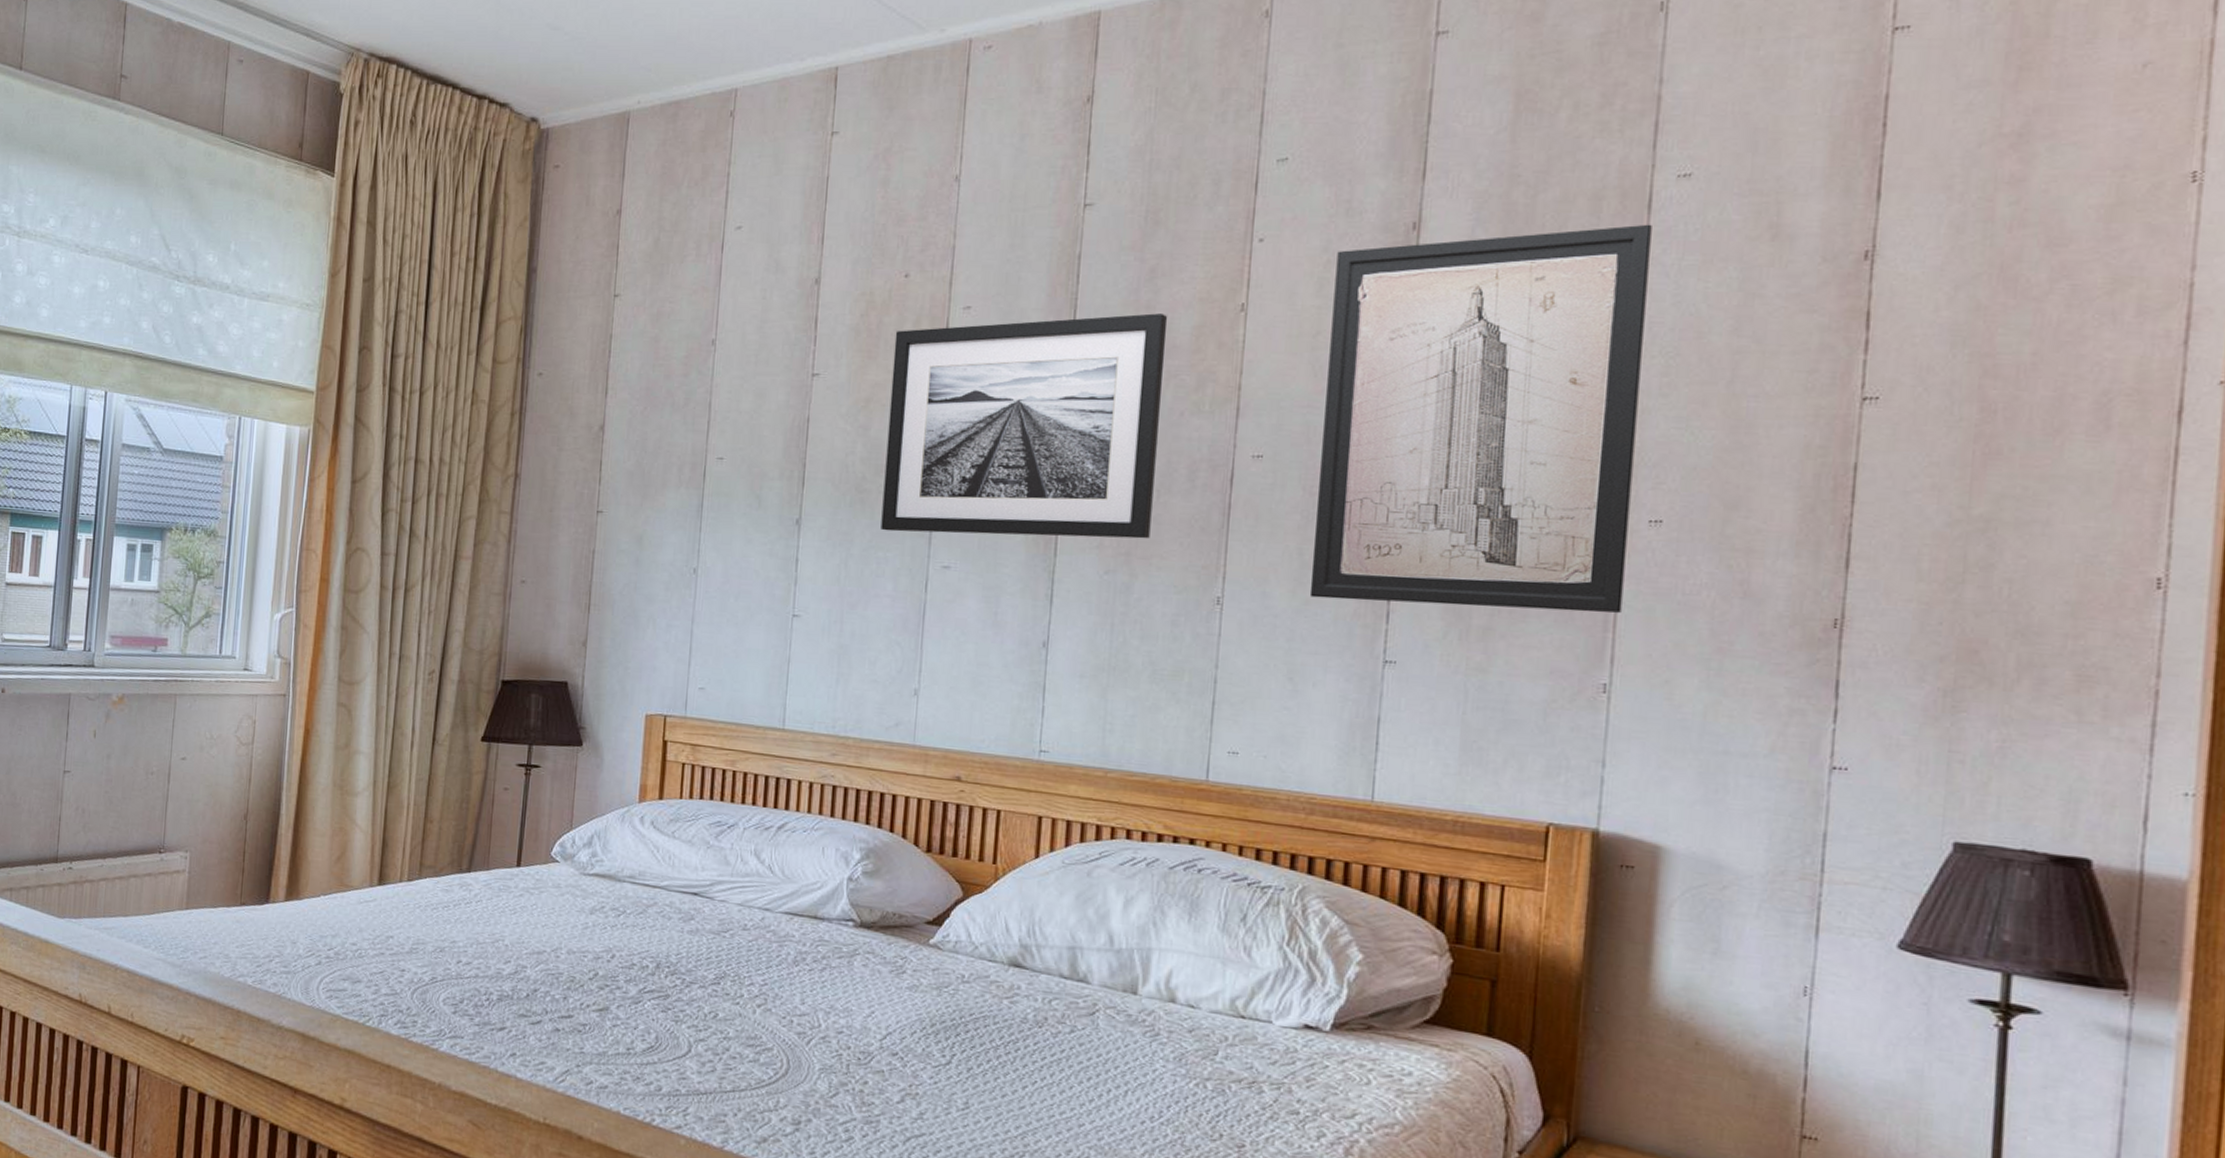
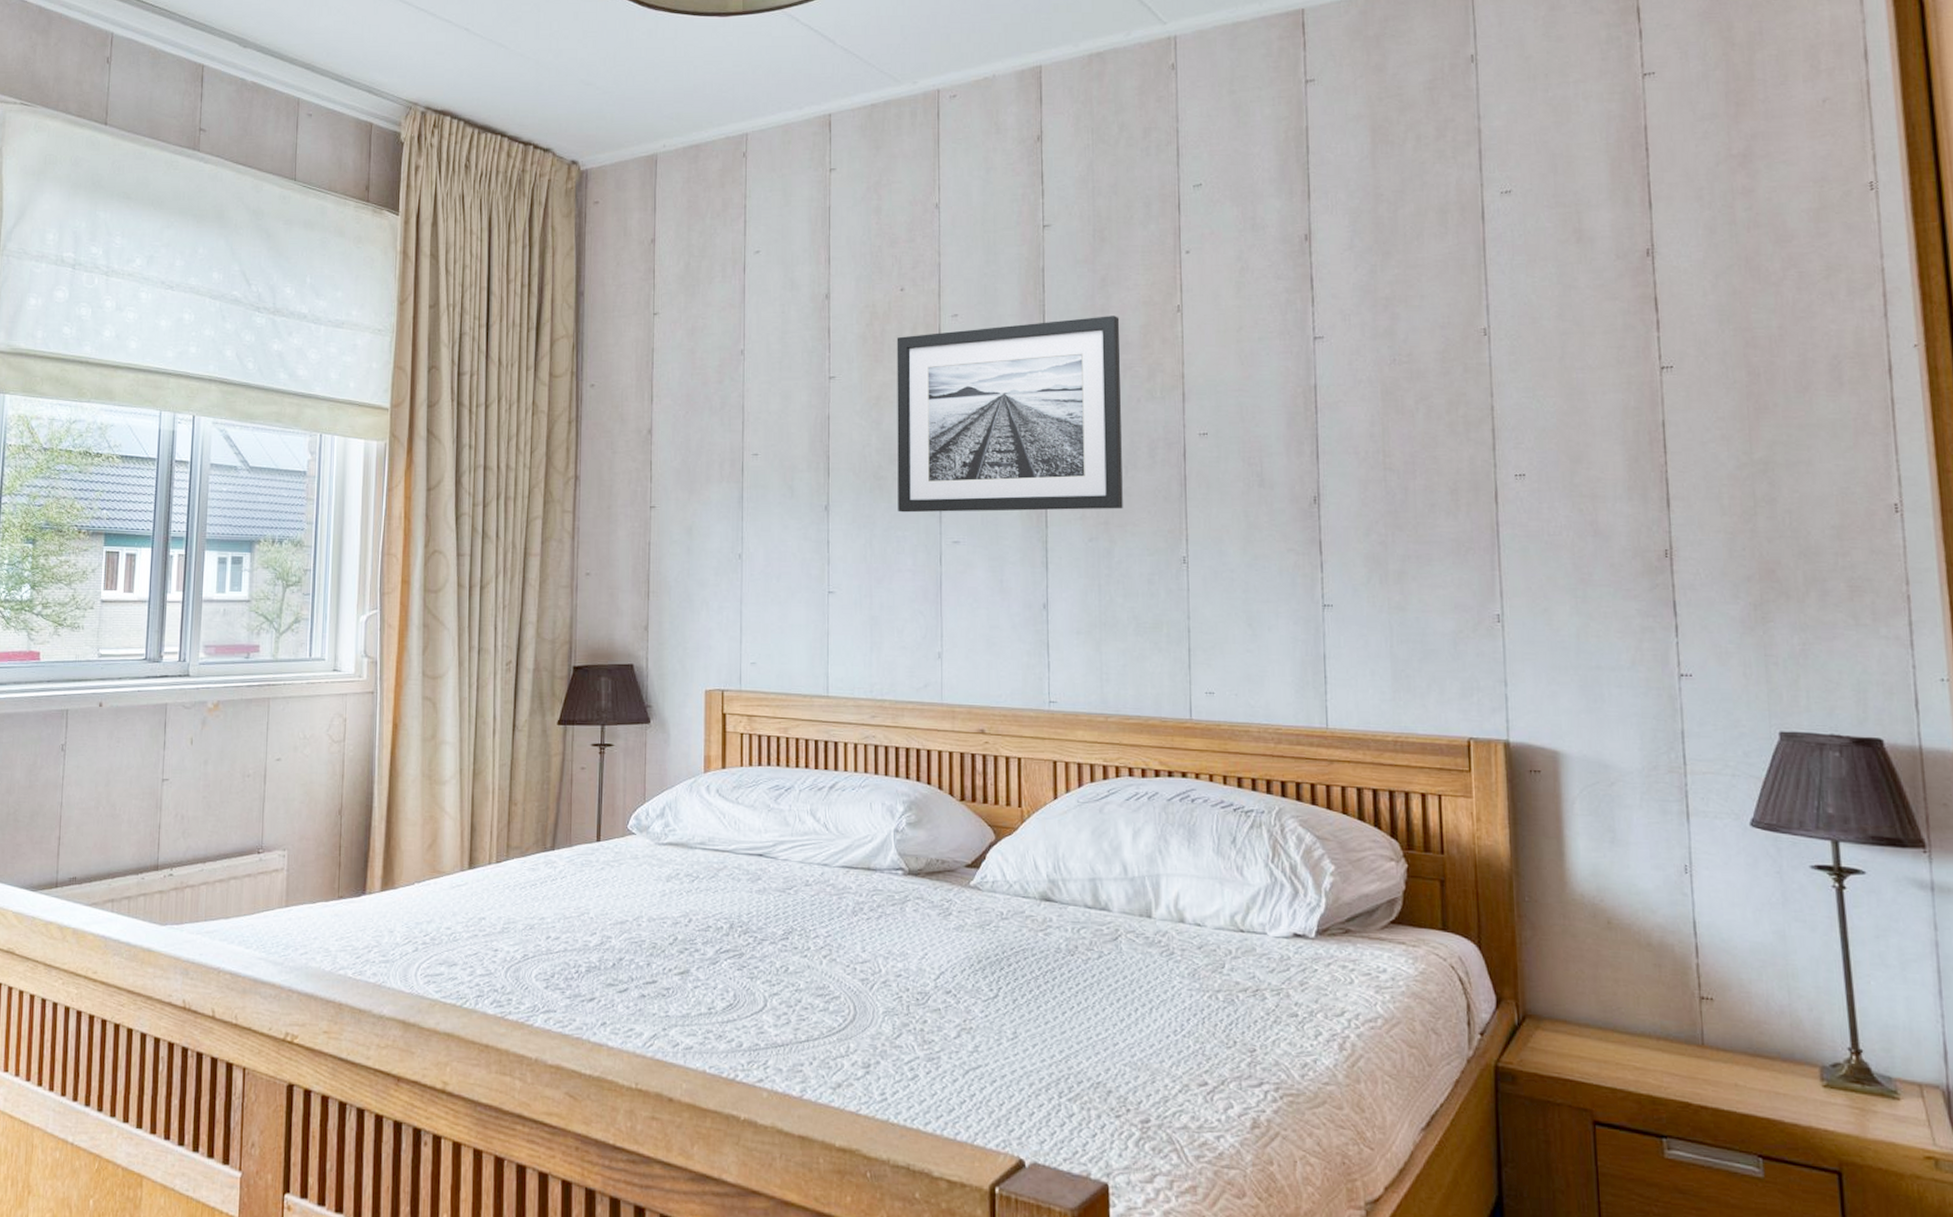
wall art: present [1309,224,1652,613] -> none [1249,231,1503,554]

